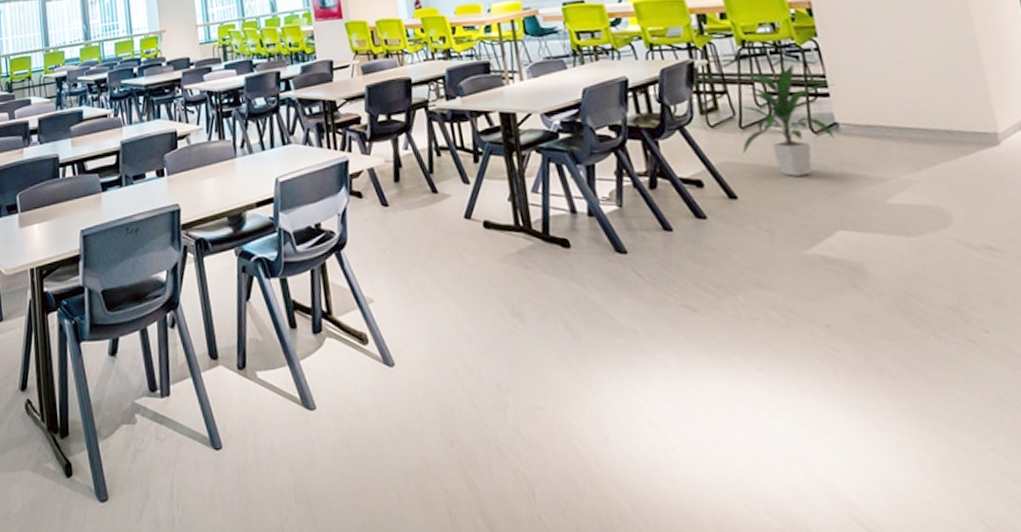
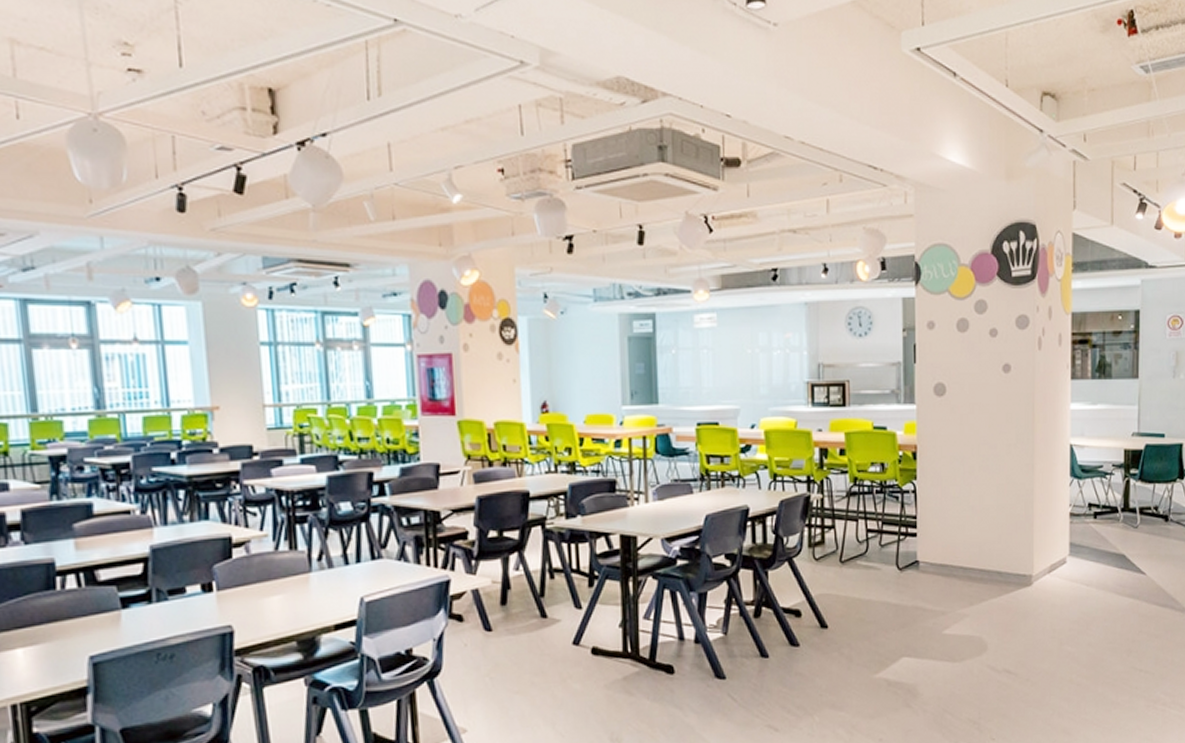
indoor plant: present [740,63,835,176] -> none [838,502,922,608]

